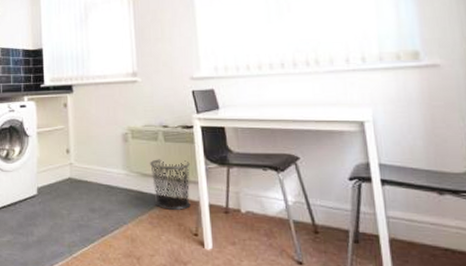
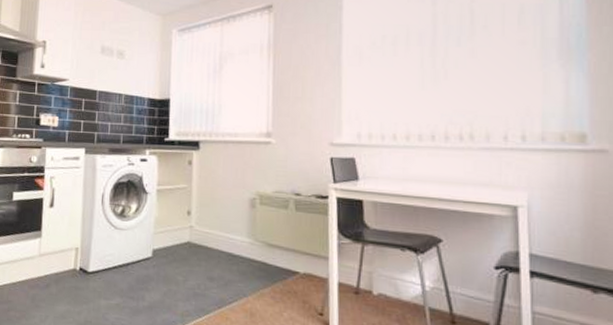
waste bin: present [150,159,190,210] -> none [277,229,321,287]

